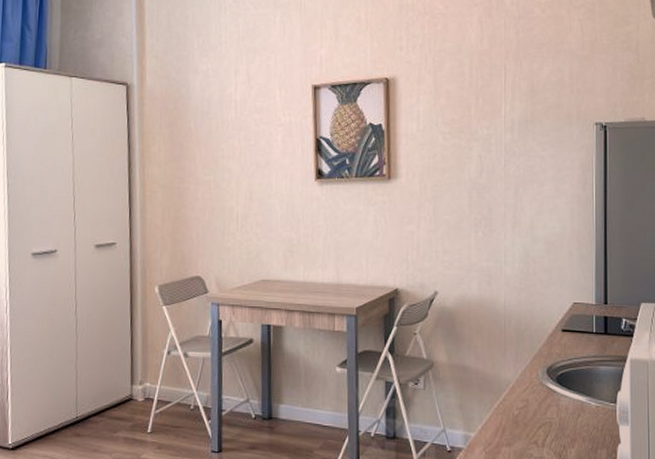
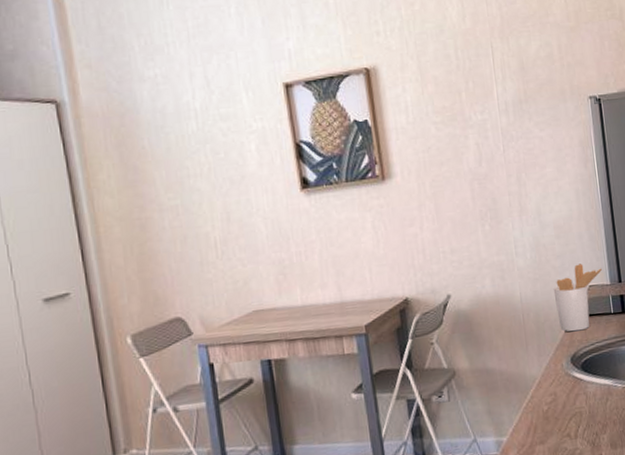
utensil holder: none [537,280,588,345] -> present [553,263,602,332]

